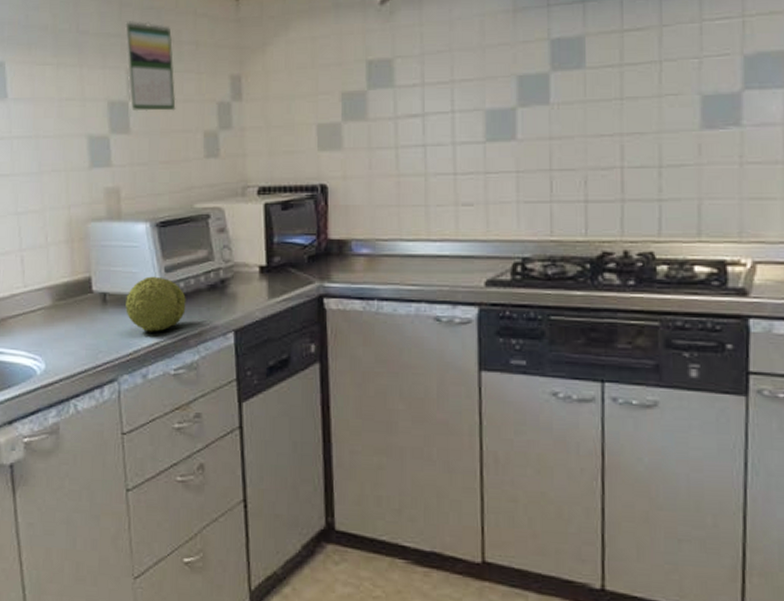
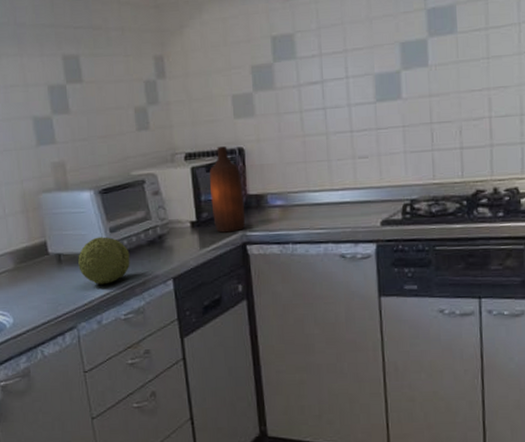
calendar: present [125,21,176,111] -> none [57,12,108,93]
bottle: none [284,182,324,282] -> present [209,146,246,233]

